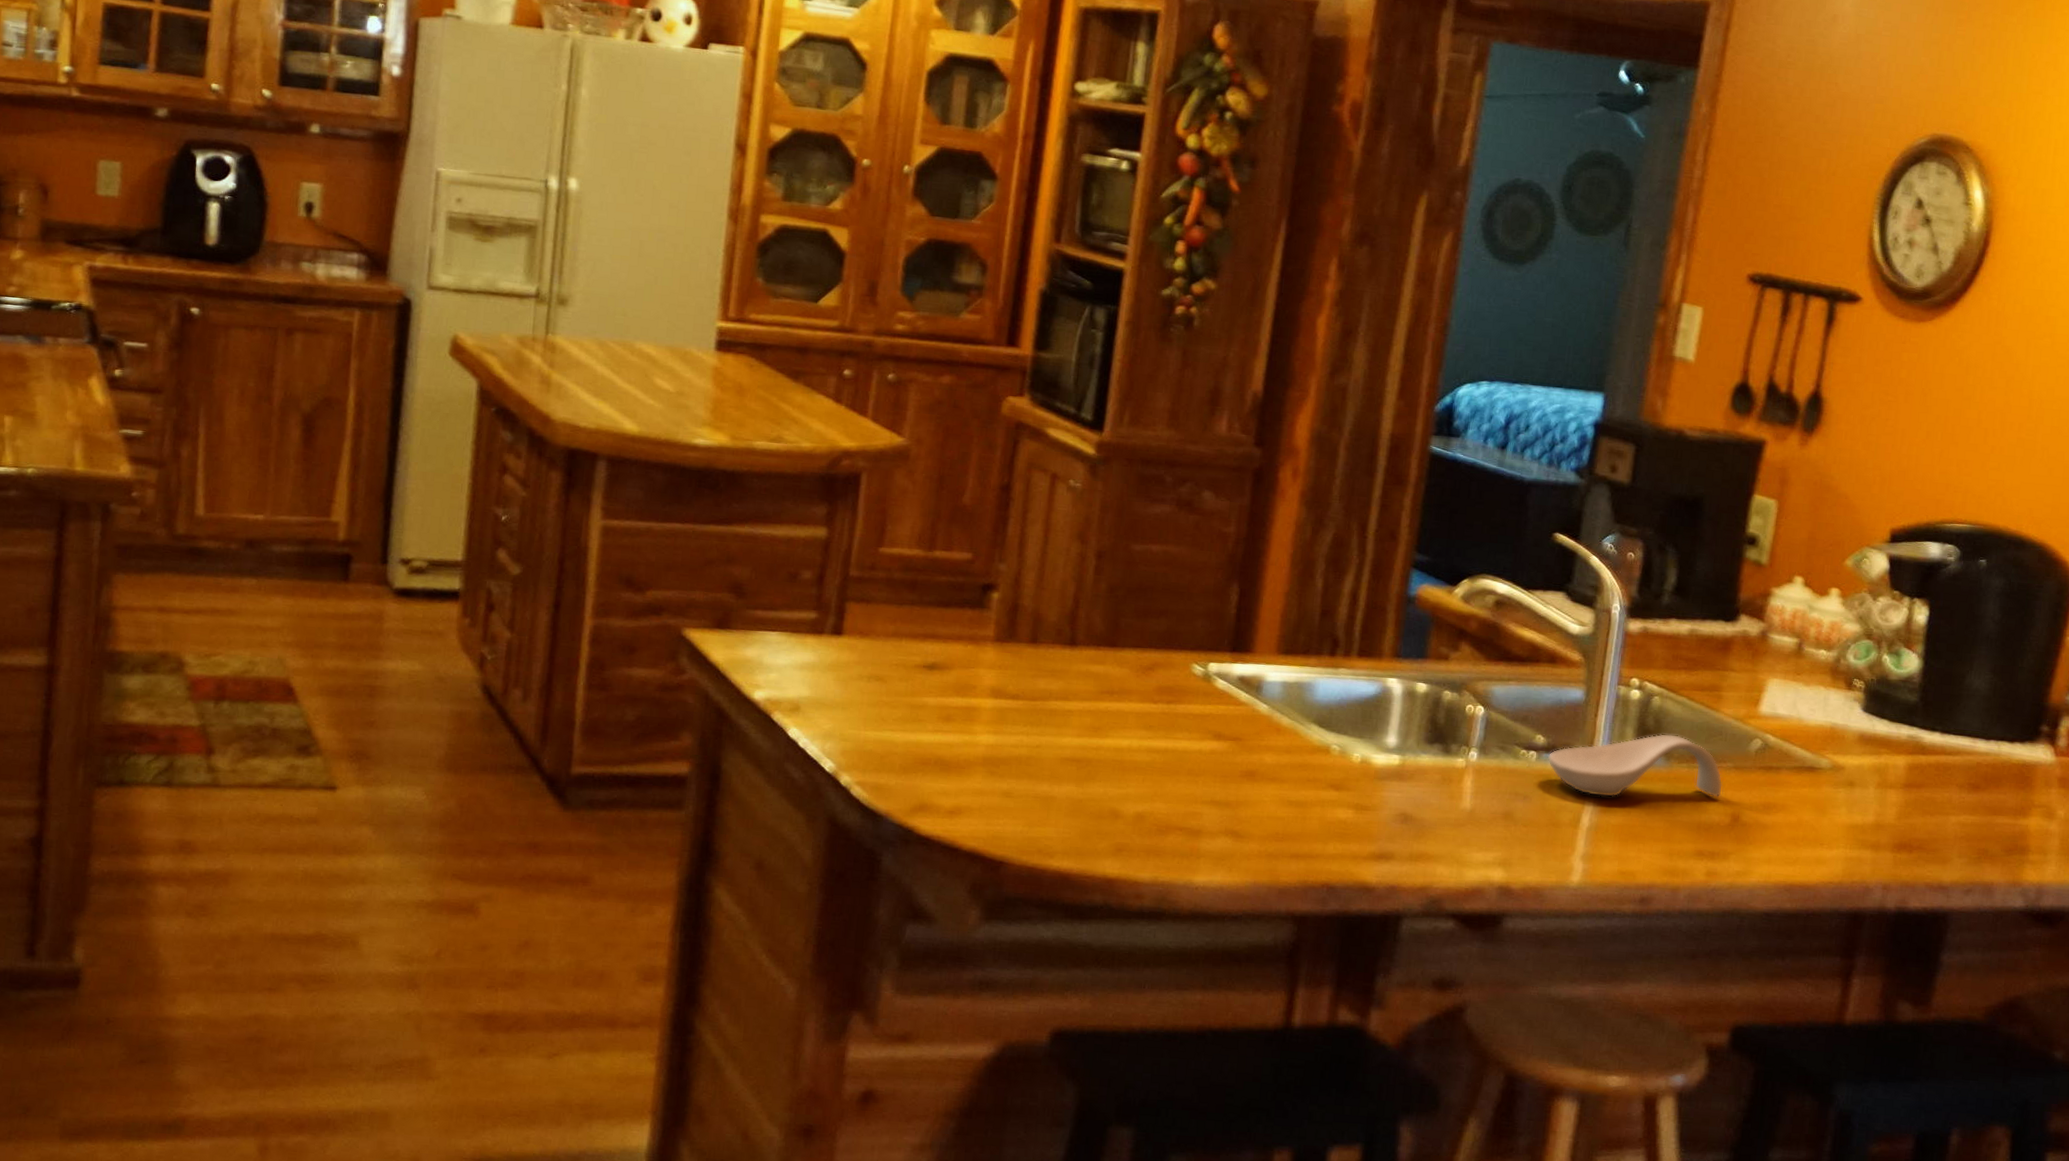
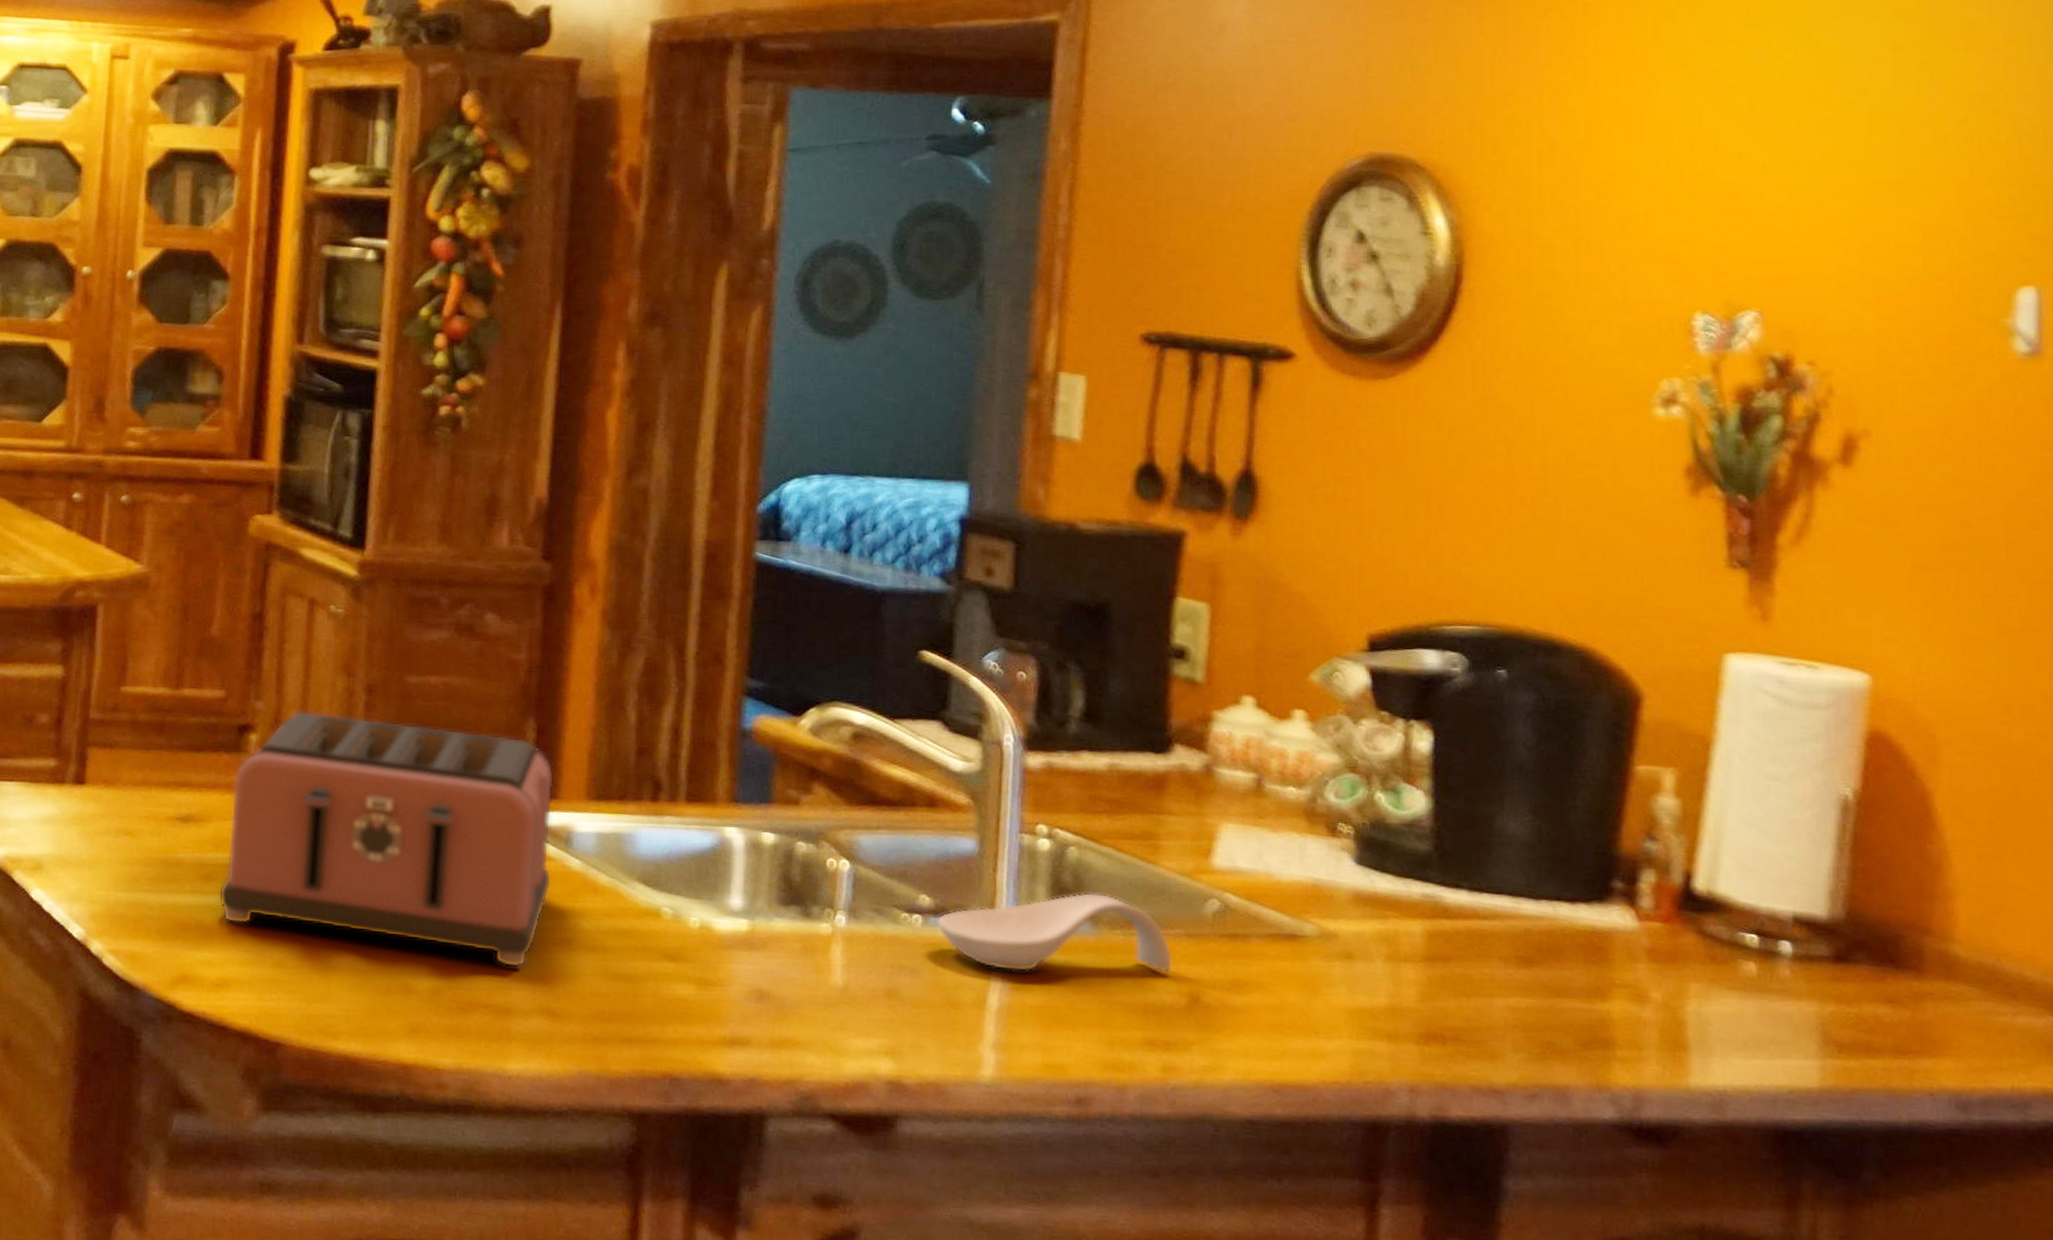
toaster: none [956,572,1252,796] -> present [218,710,555,968]

